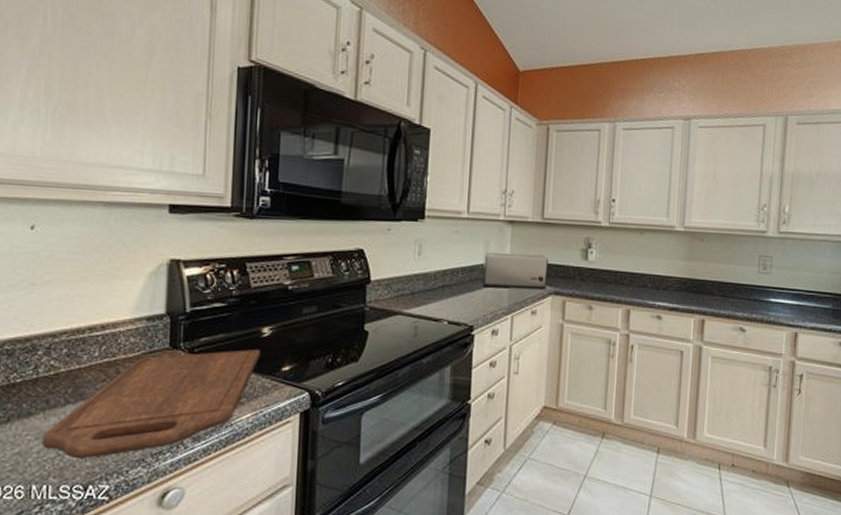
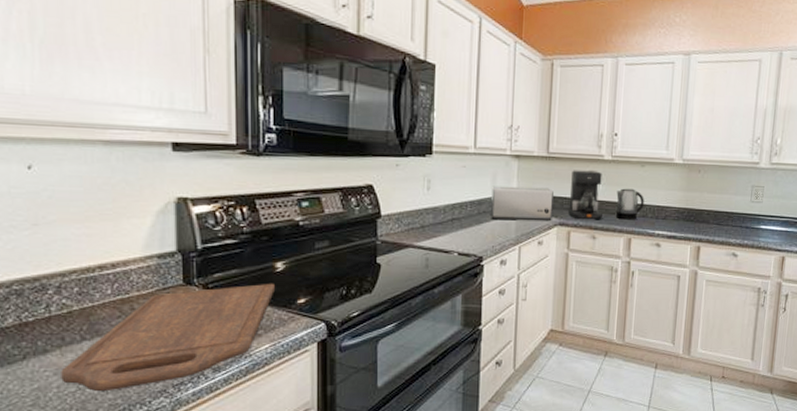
coffee maker: none [563,236,599,289] -> present [568,170,602,219]
kettle: none [613,256,644,290] -> present [615,188,644,220]

